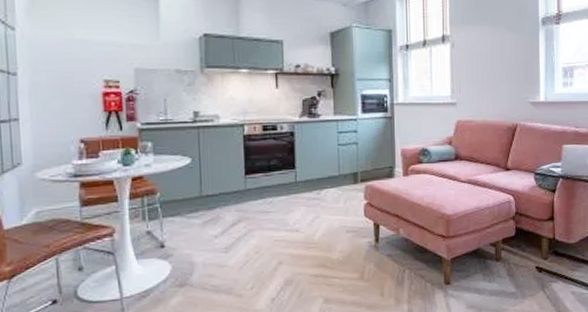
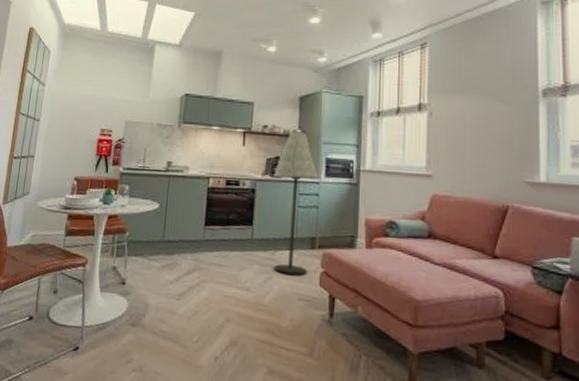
floor lamp: none [311,69,356,210] -> present [274,131,319,275]

